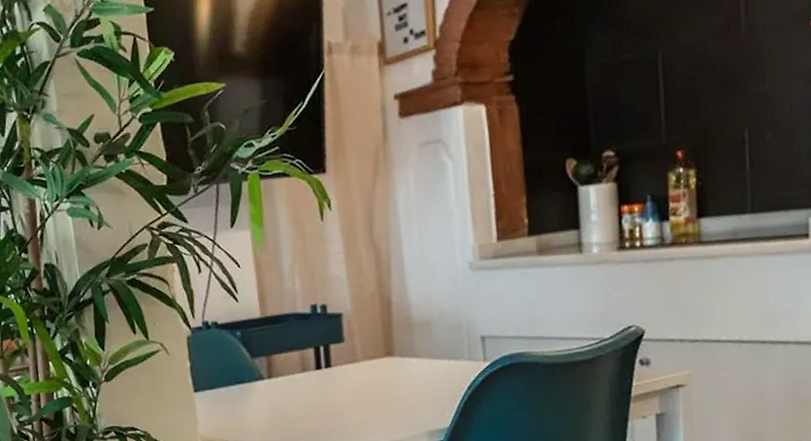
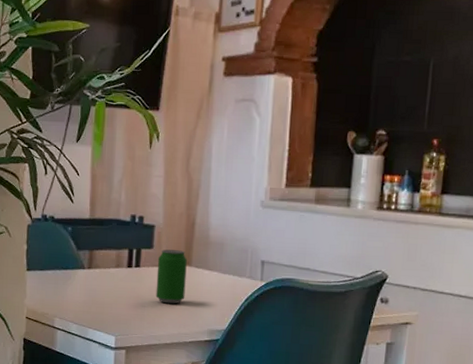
beverage can: none [351,338,393,407] -> present [155,249,187,304]

